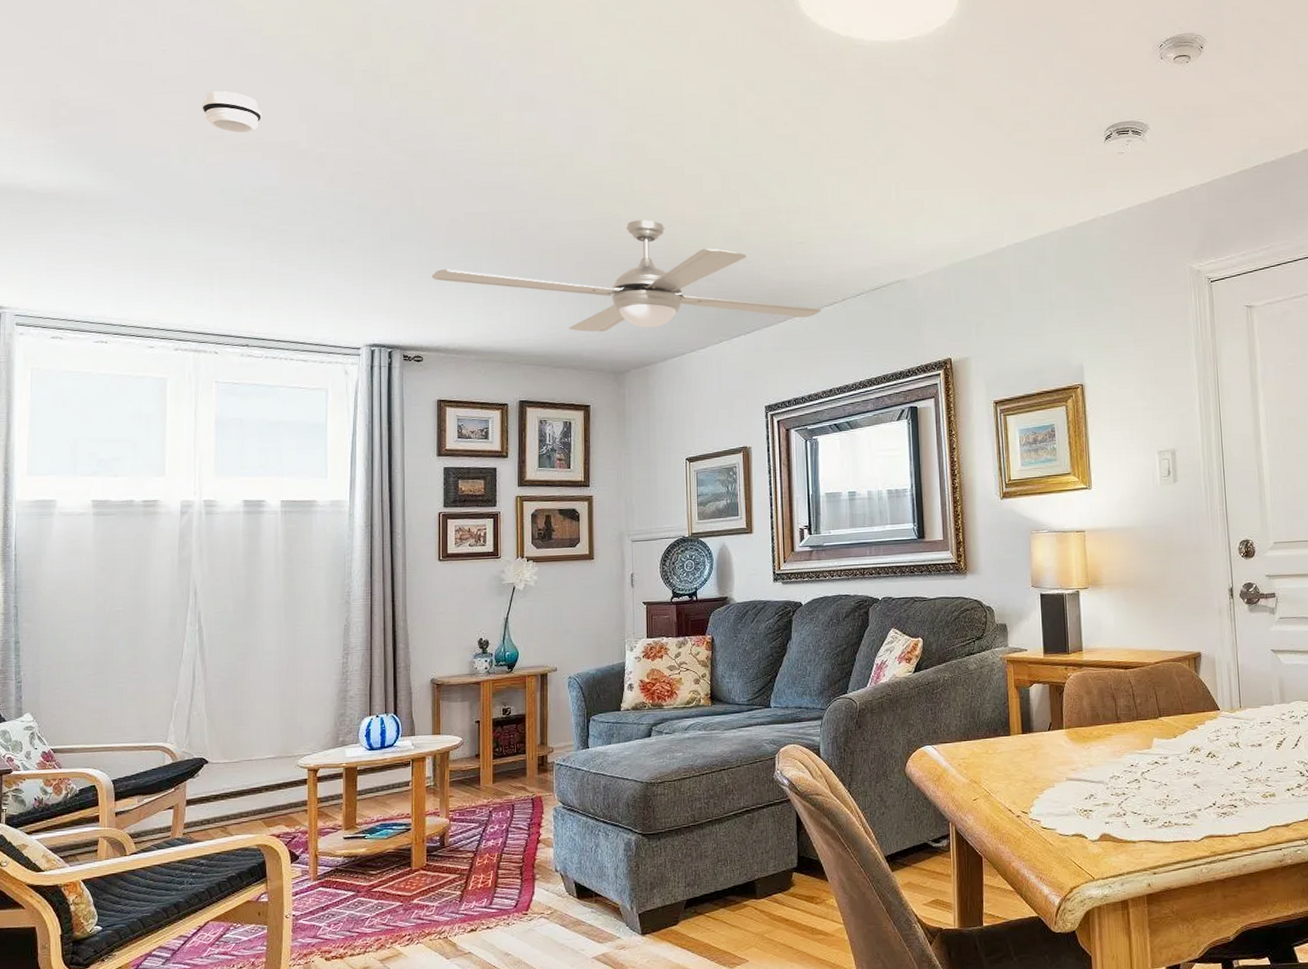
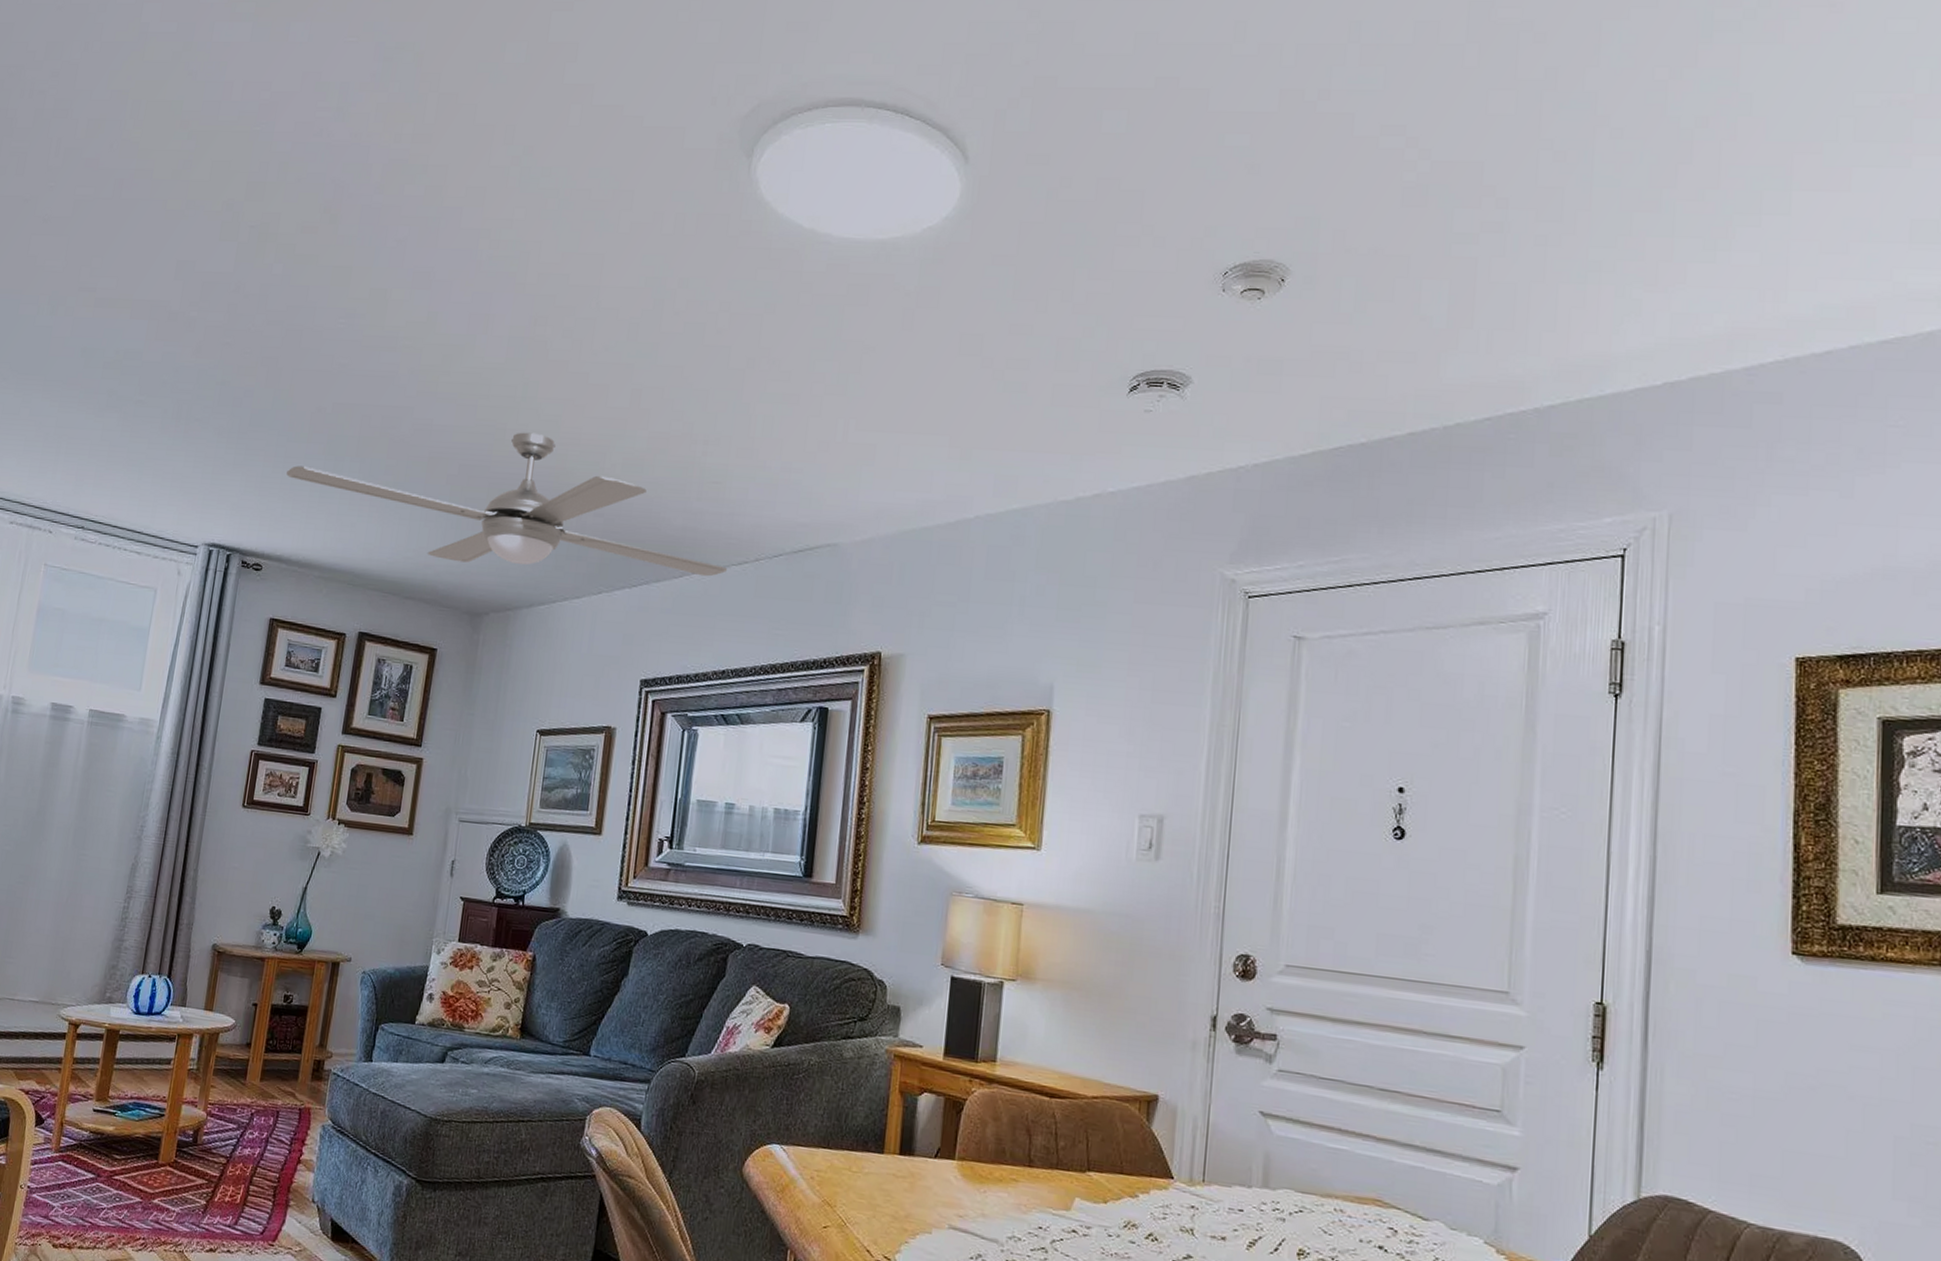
smoke detector: present [202,91,263,133] -> none [79,237,139,287]

